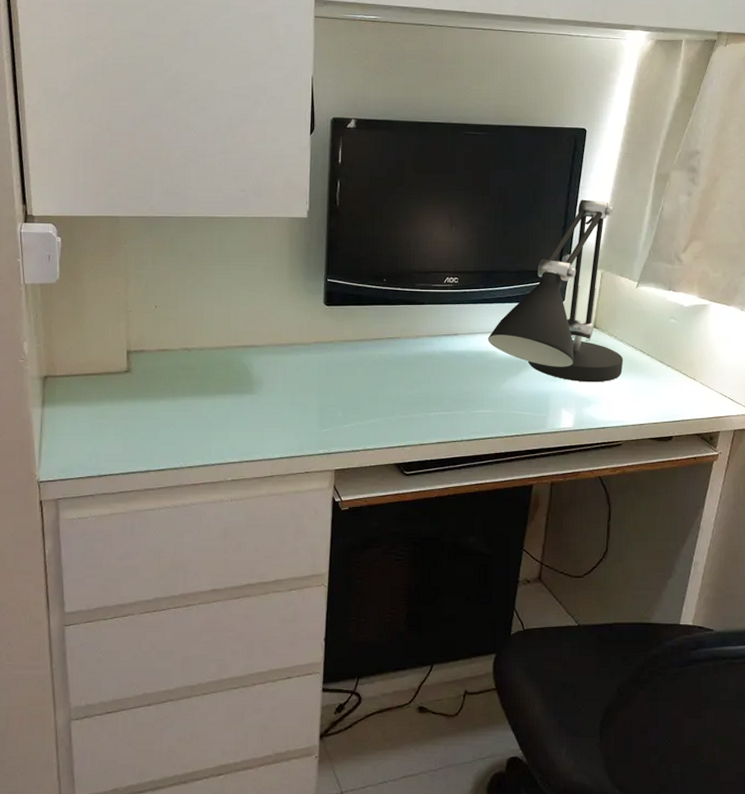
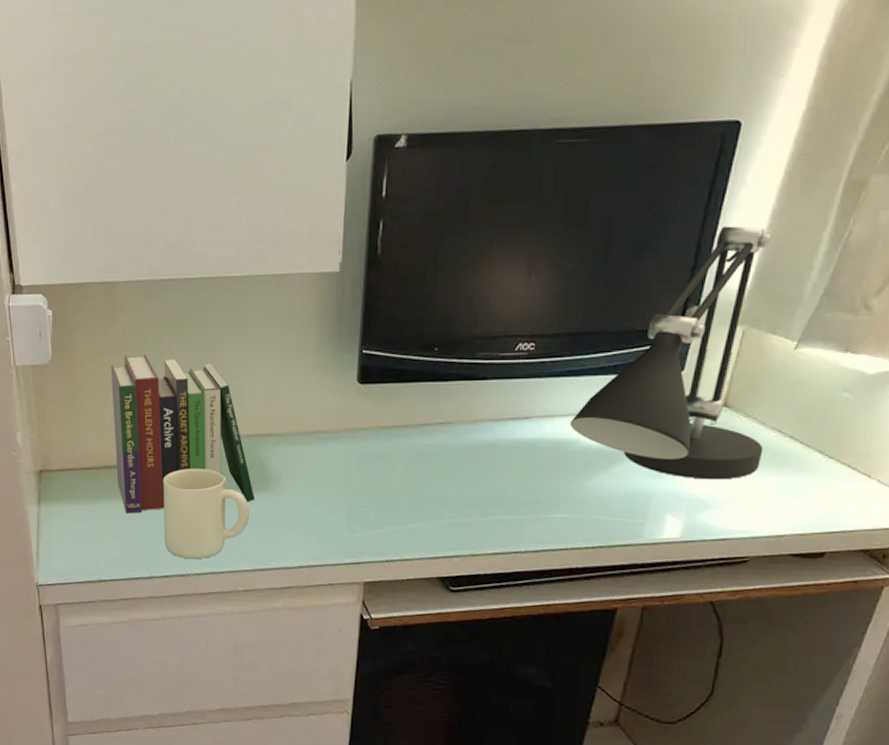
books: none [113,276,240,414] -> present [110,353,254,514]
mug: none [159,374,236,454] -> present [162,468,249,560]

